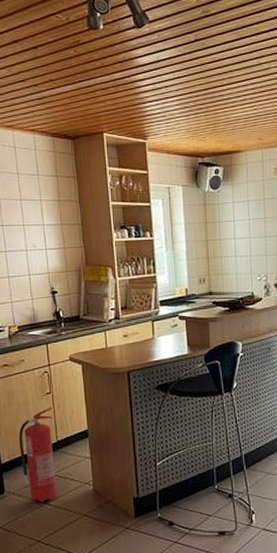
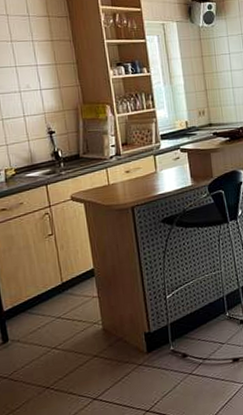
fire extinguisher: present [18,407,56,503] -> none [20,249,64,348]

